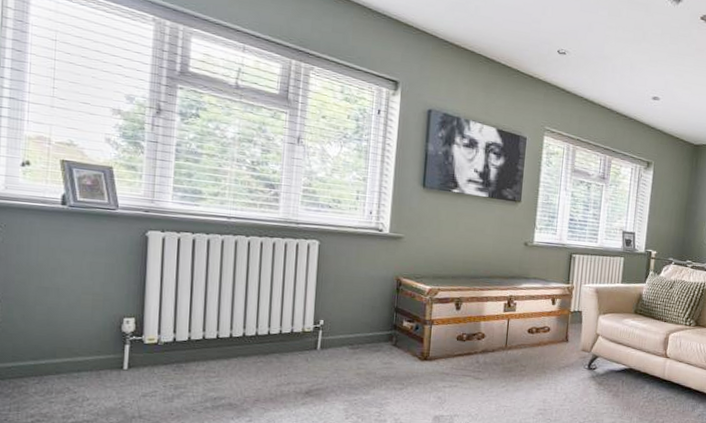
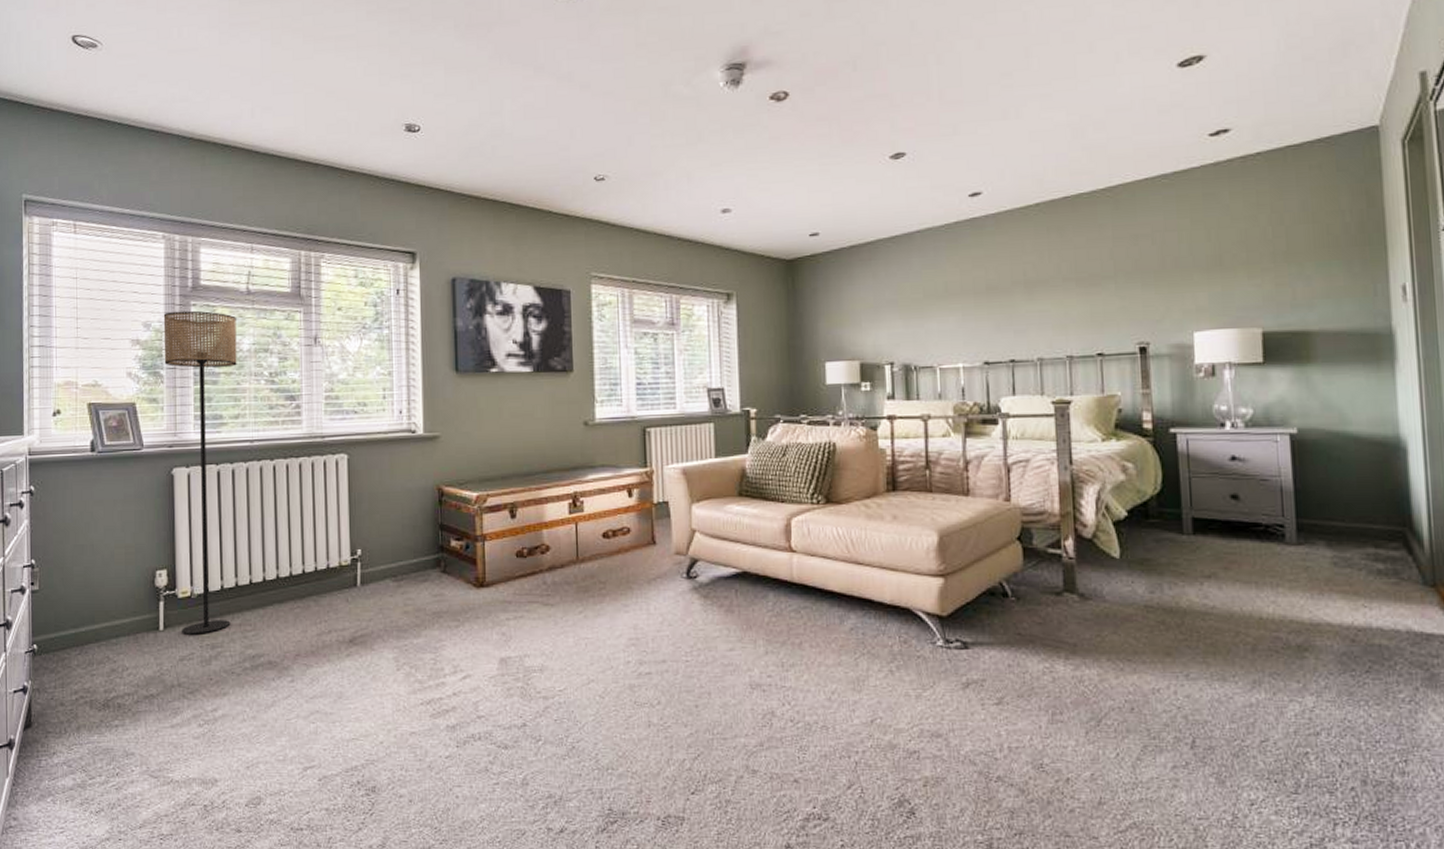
floor lamp: none [146,90,223,376] -> present [163,310,237,635]

